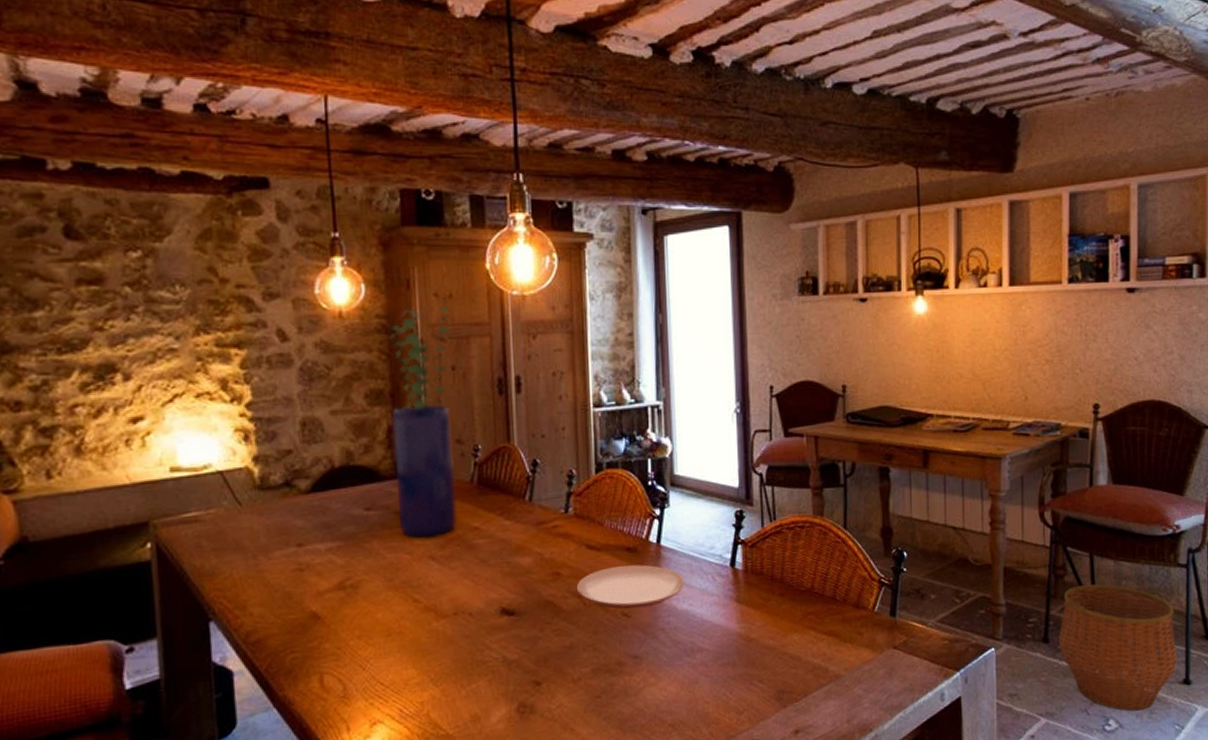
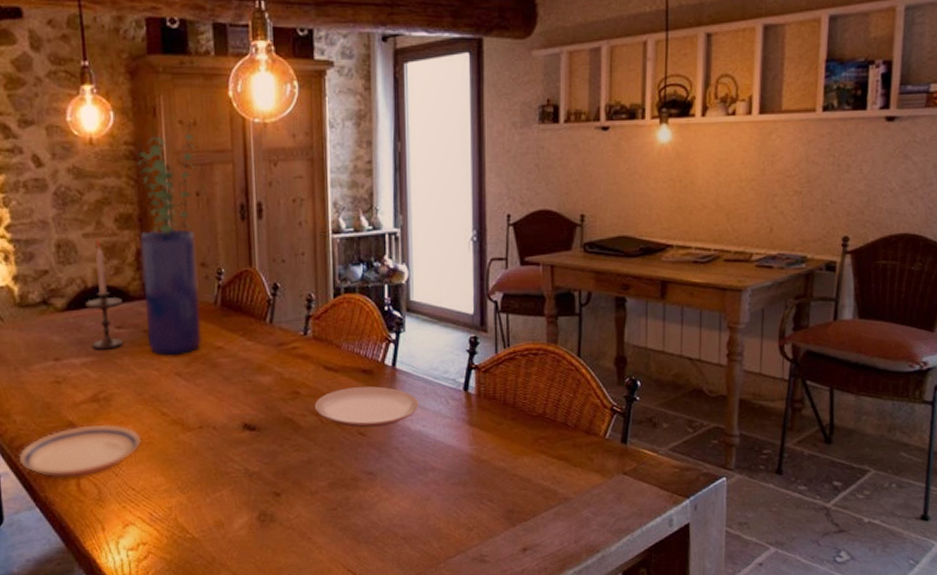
plate: none [256,613,391,675] -> present [20,424,141,478]
candlestick: none [332,415,373,534] -> present [85,238,124,350]
basket: present [1058,584,1178,711] -> none [792,418,917,544]

